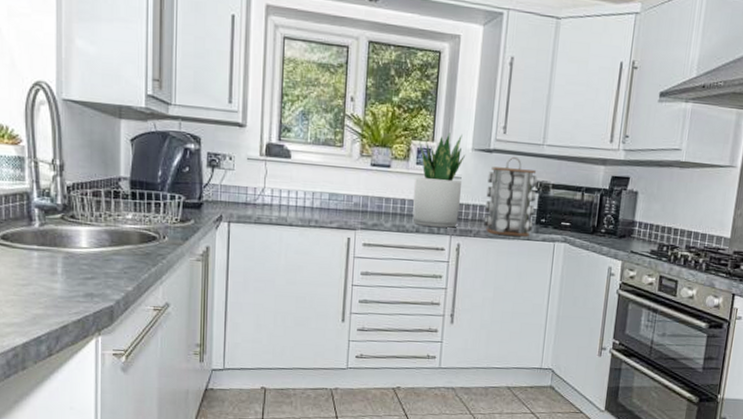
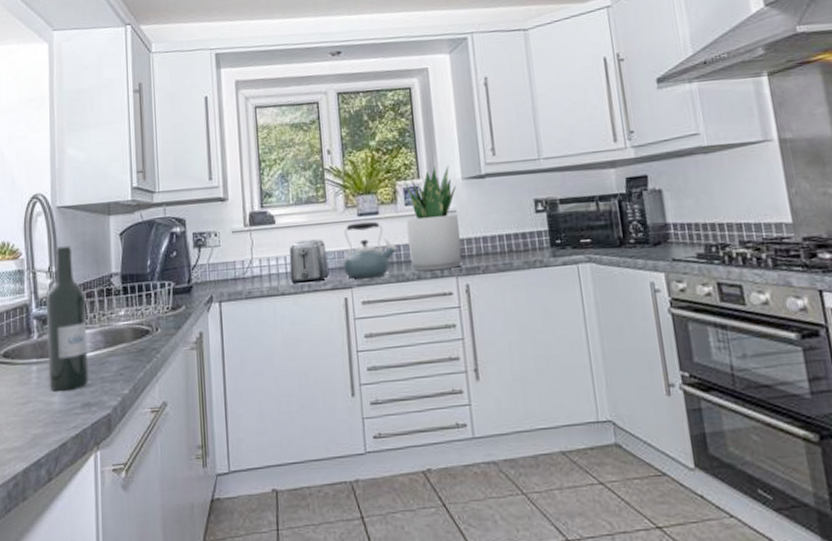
wine bottle: none [48,140,92,280] -> present [45,245,89,391]
toaster: none [299,178,337,220] -> present [289,239,330,285]
kettle: none [350,171,403,225] -> present [343,221,398,279]
spice rack: present [484,156,538,238] -> none [485,177,548,268]

